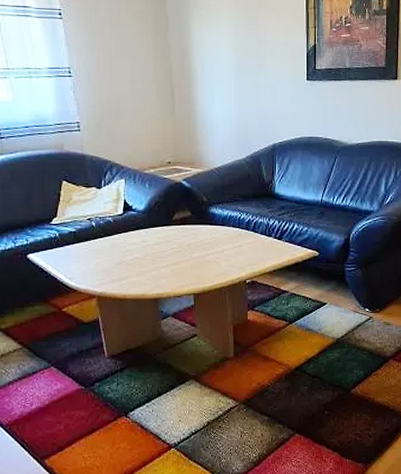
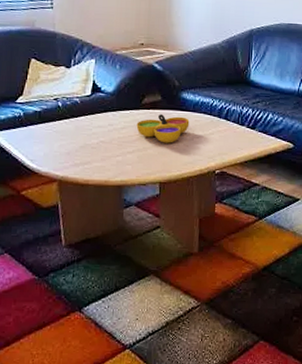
decorative bowl: none [168,229,219,257] -> present [136,114,190,143]

